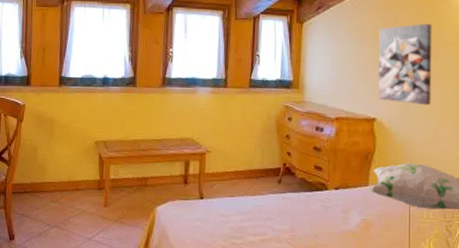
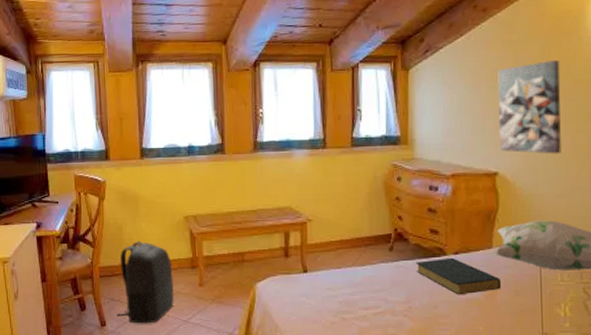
backpack: none [25,161,81,240] -> present [116,240,174,324]
hardback book: none [300,192,375,227] -> present [415,257,502,295]

